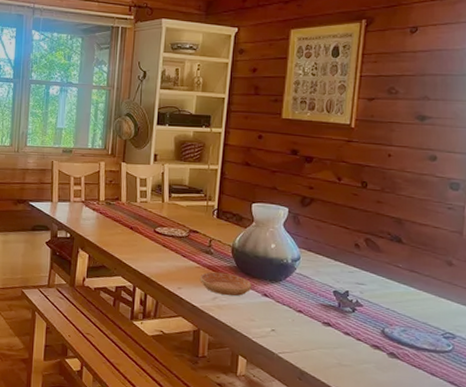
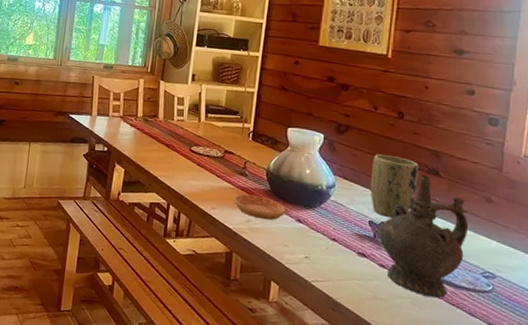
plant pot: none [334,225,381,287] -> present [370,154,418,219]
ceremonial vessel: none [343,243,431,361] -> present [378,175,469,298]

